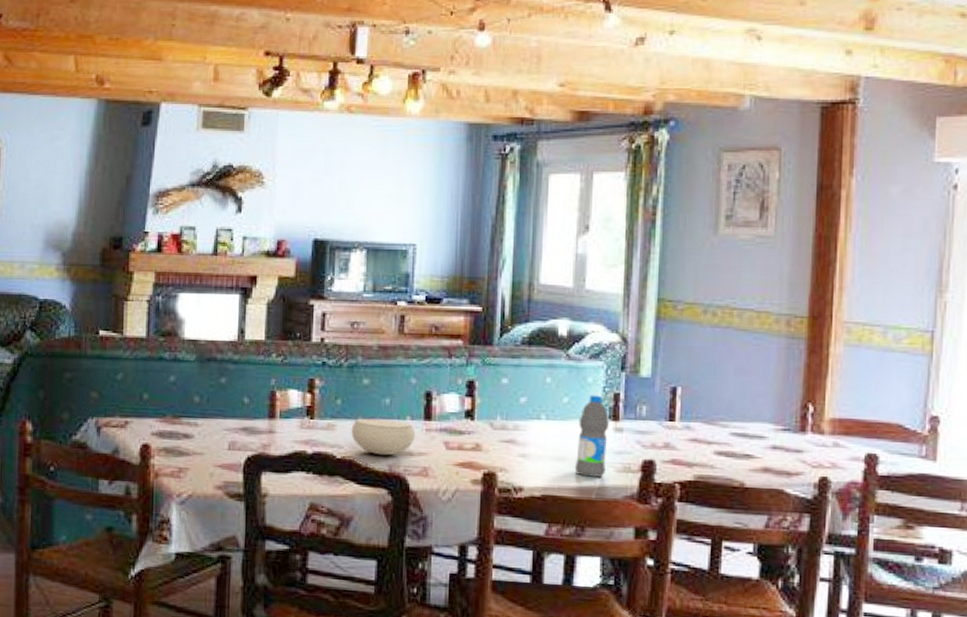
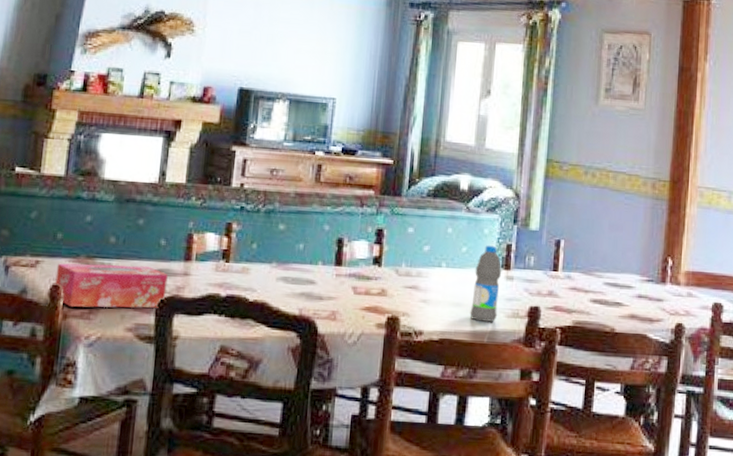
tissue box: none [145,423,253,466] -> present [55,263,168,308]
bowl: present [351,418,416,456] -> none [265,263,327,300]

